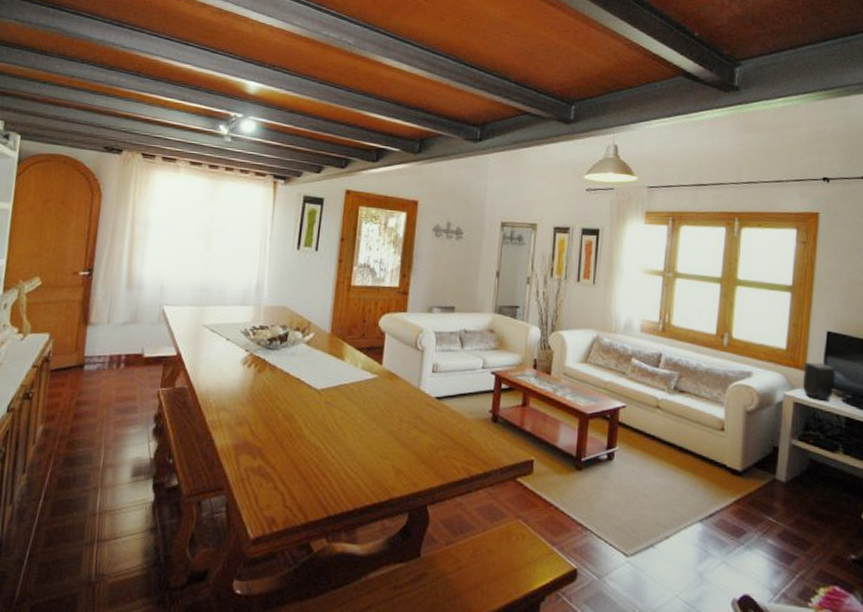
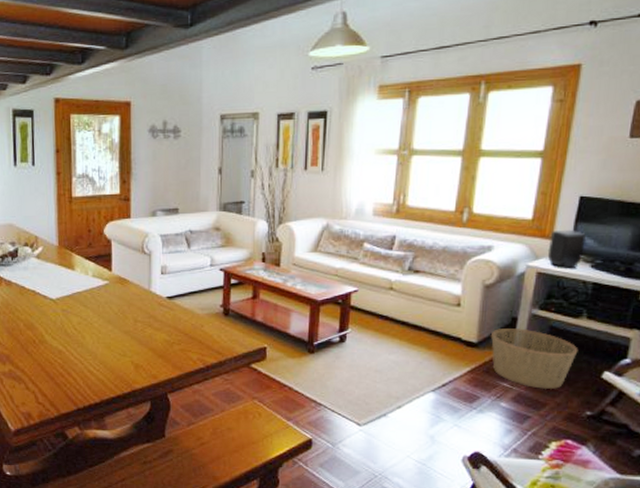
basket: none [754,457,838,528] -> present [490,328,578,390]

